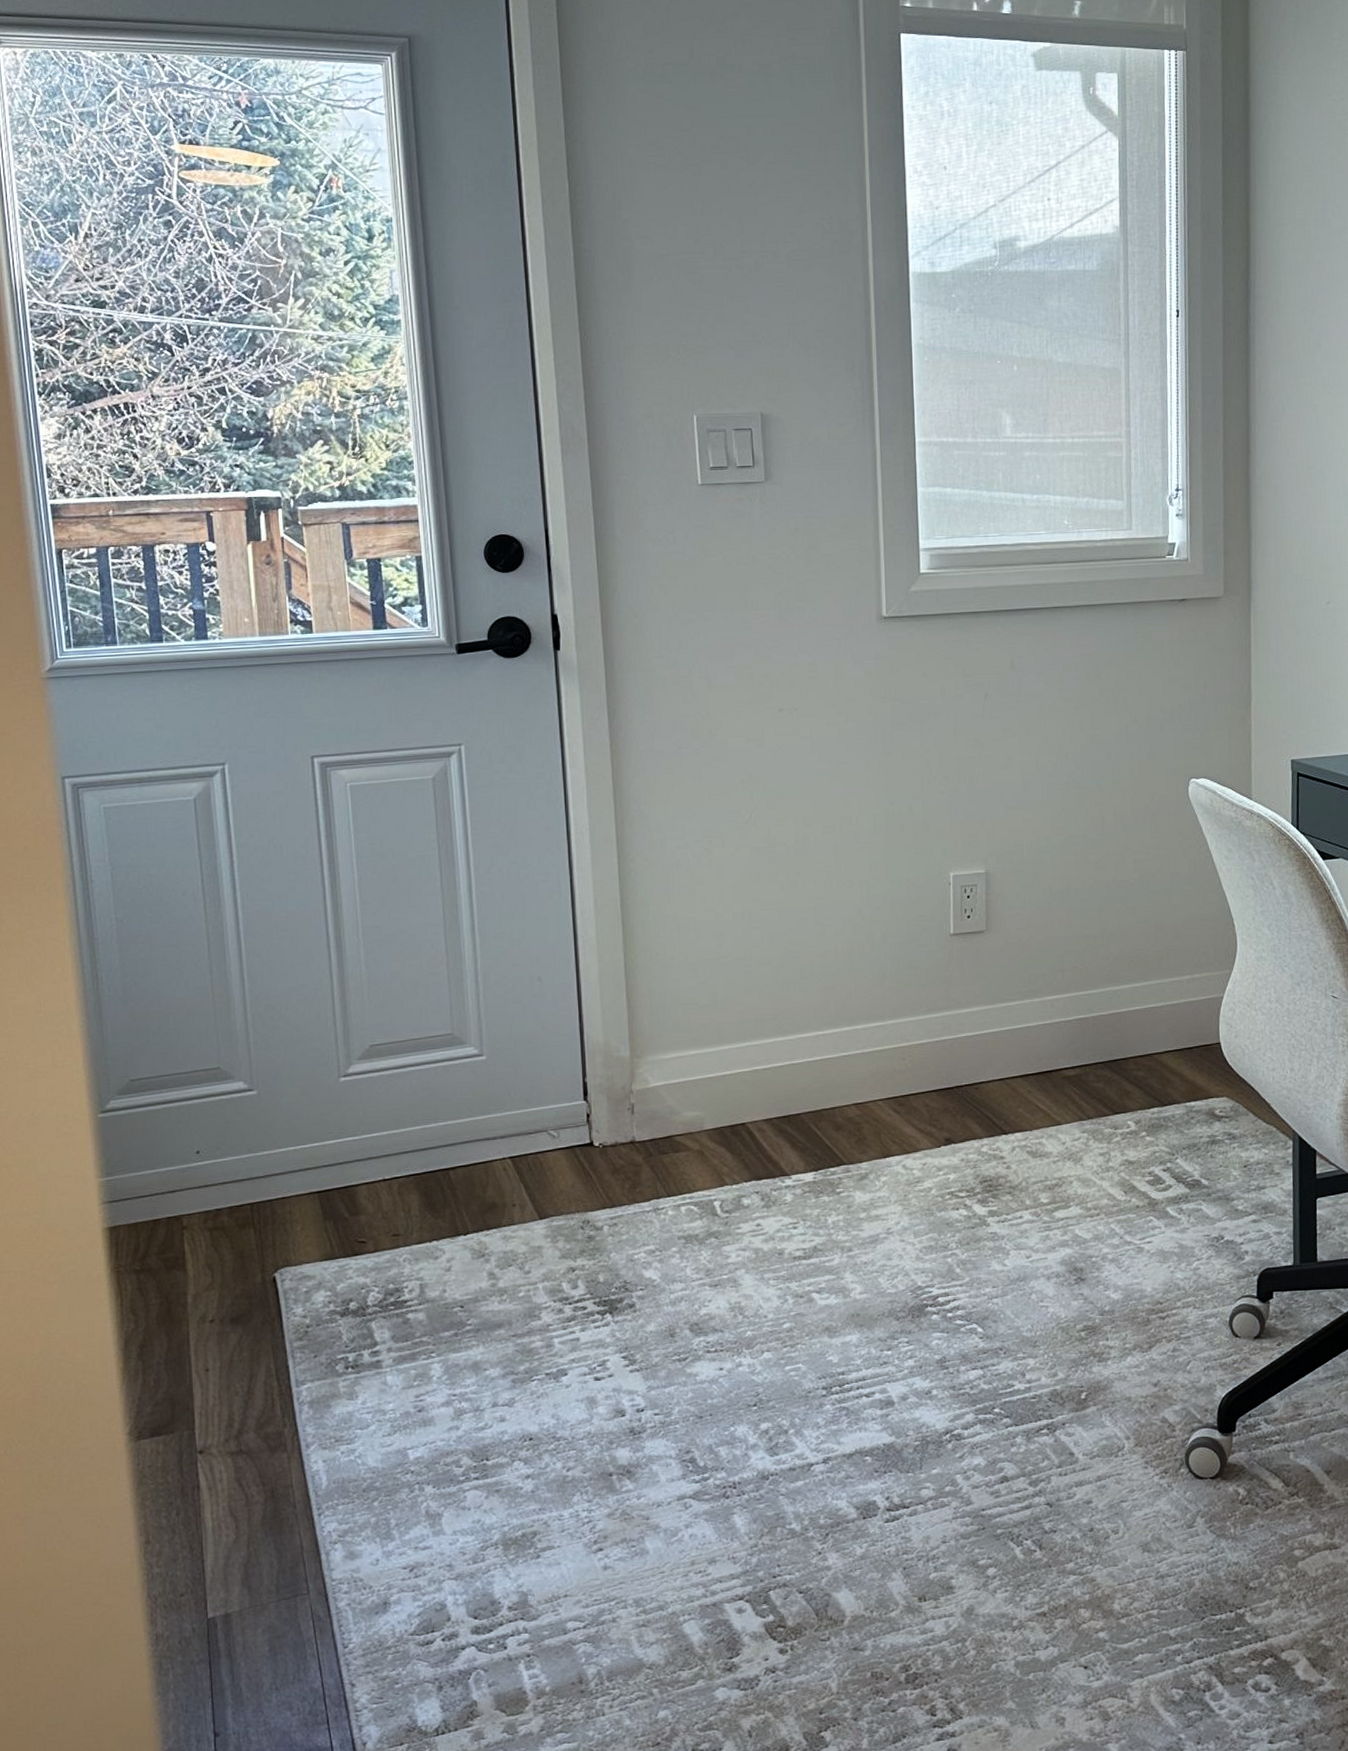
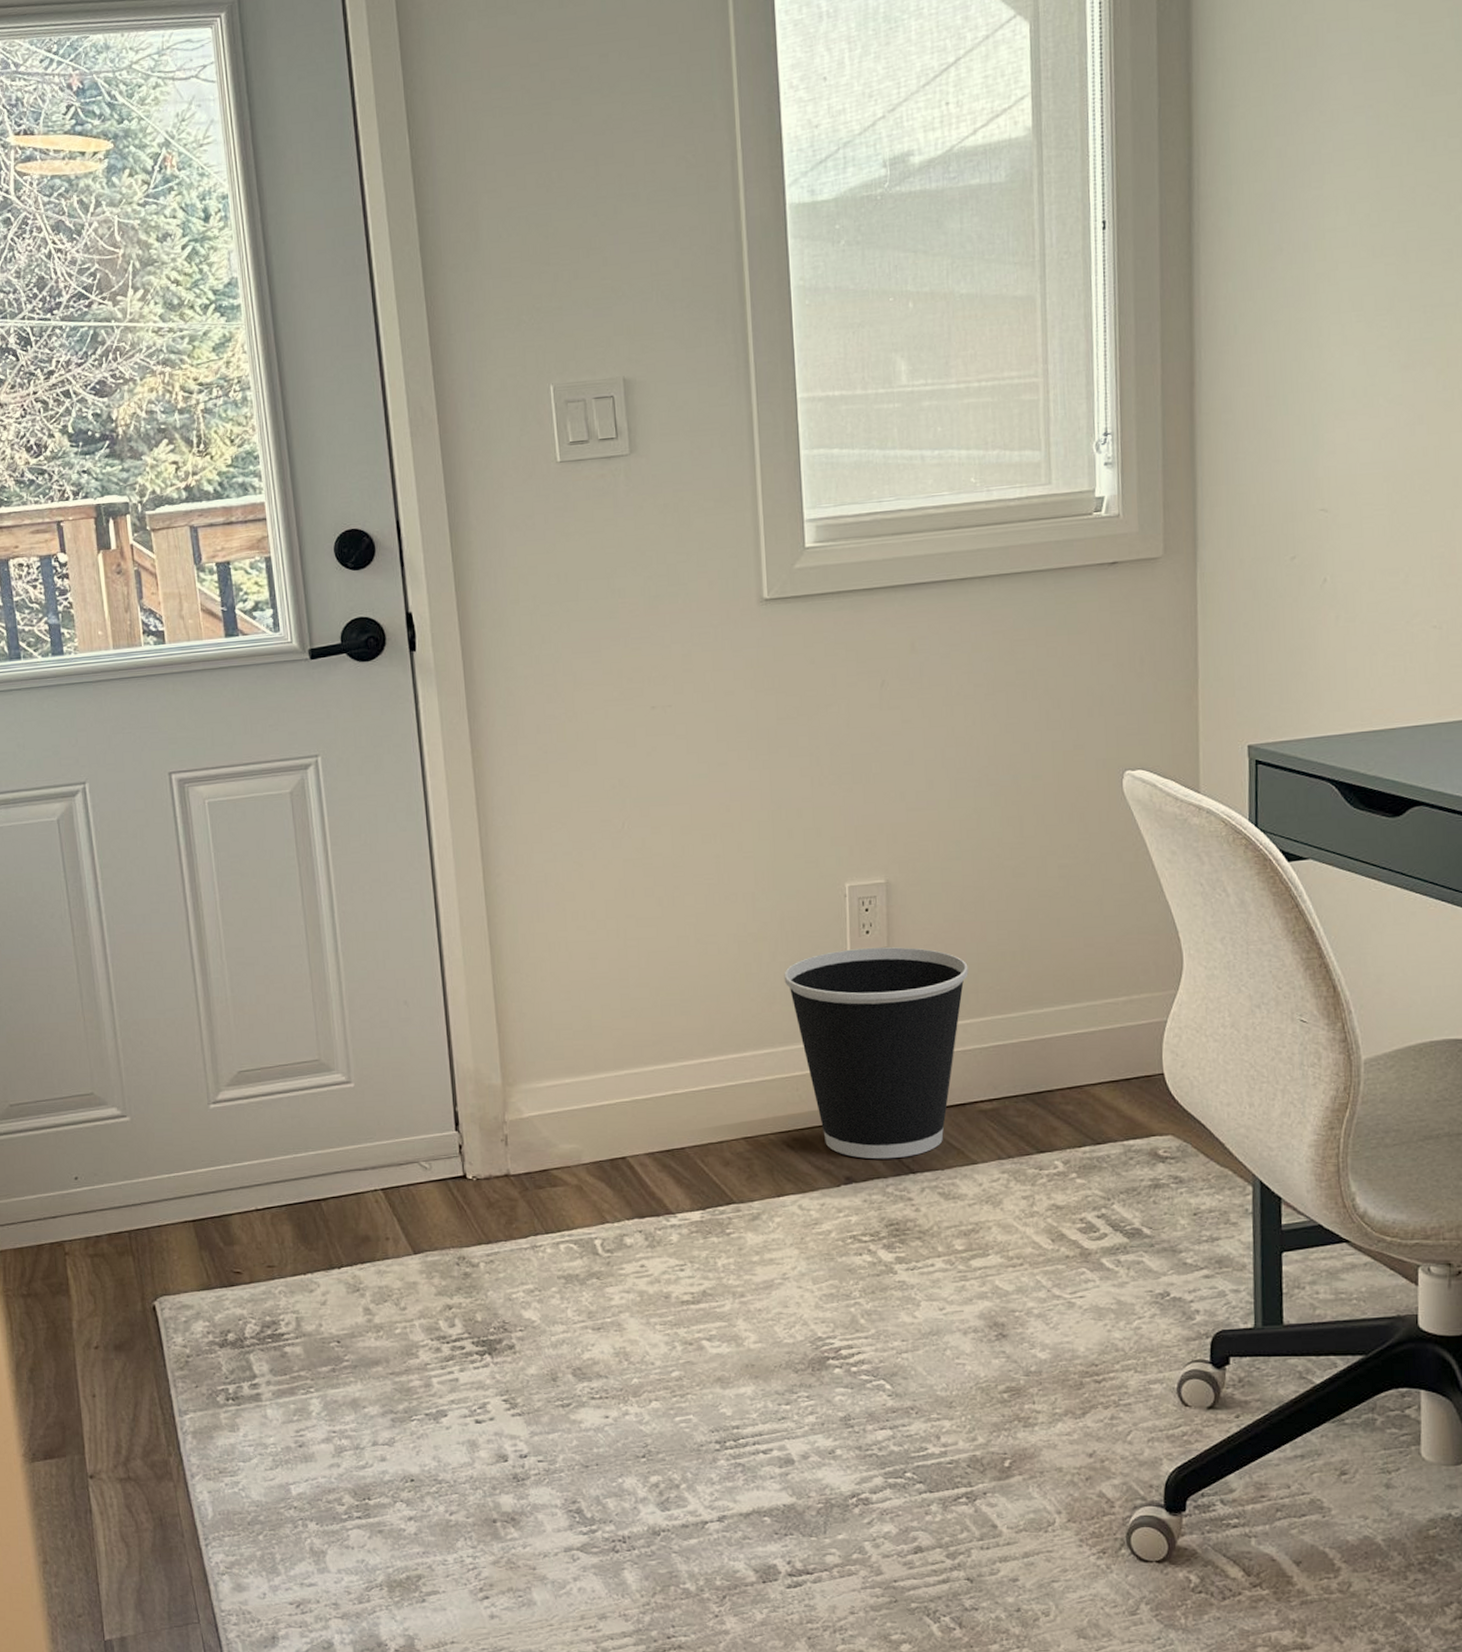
wastebasket: none [894,930,1056,1122] -> present [784,947,969,1159]

